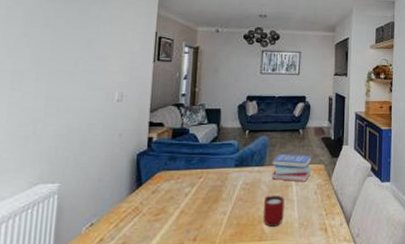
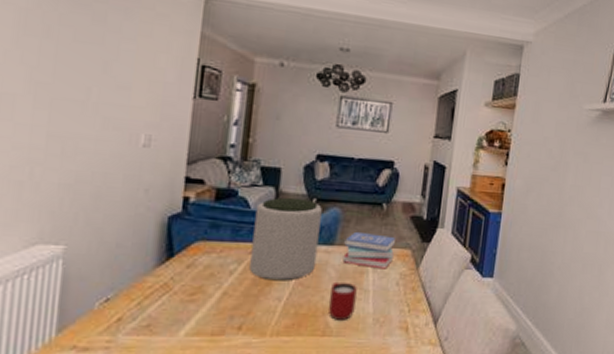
plant pot: none [200,132,253,199] -> present [249,198,322,281]

